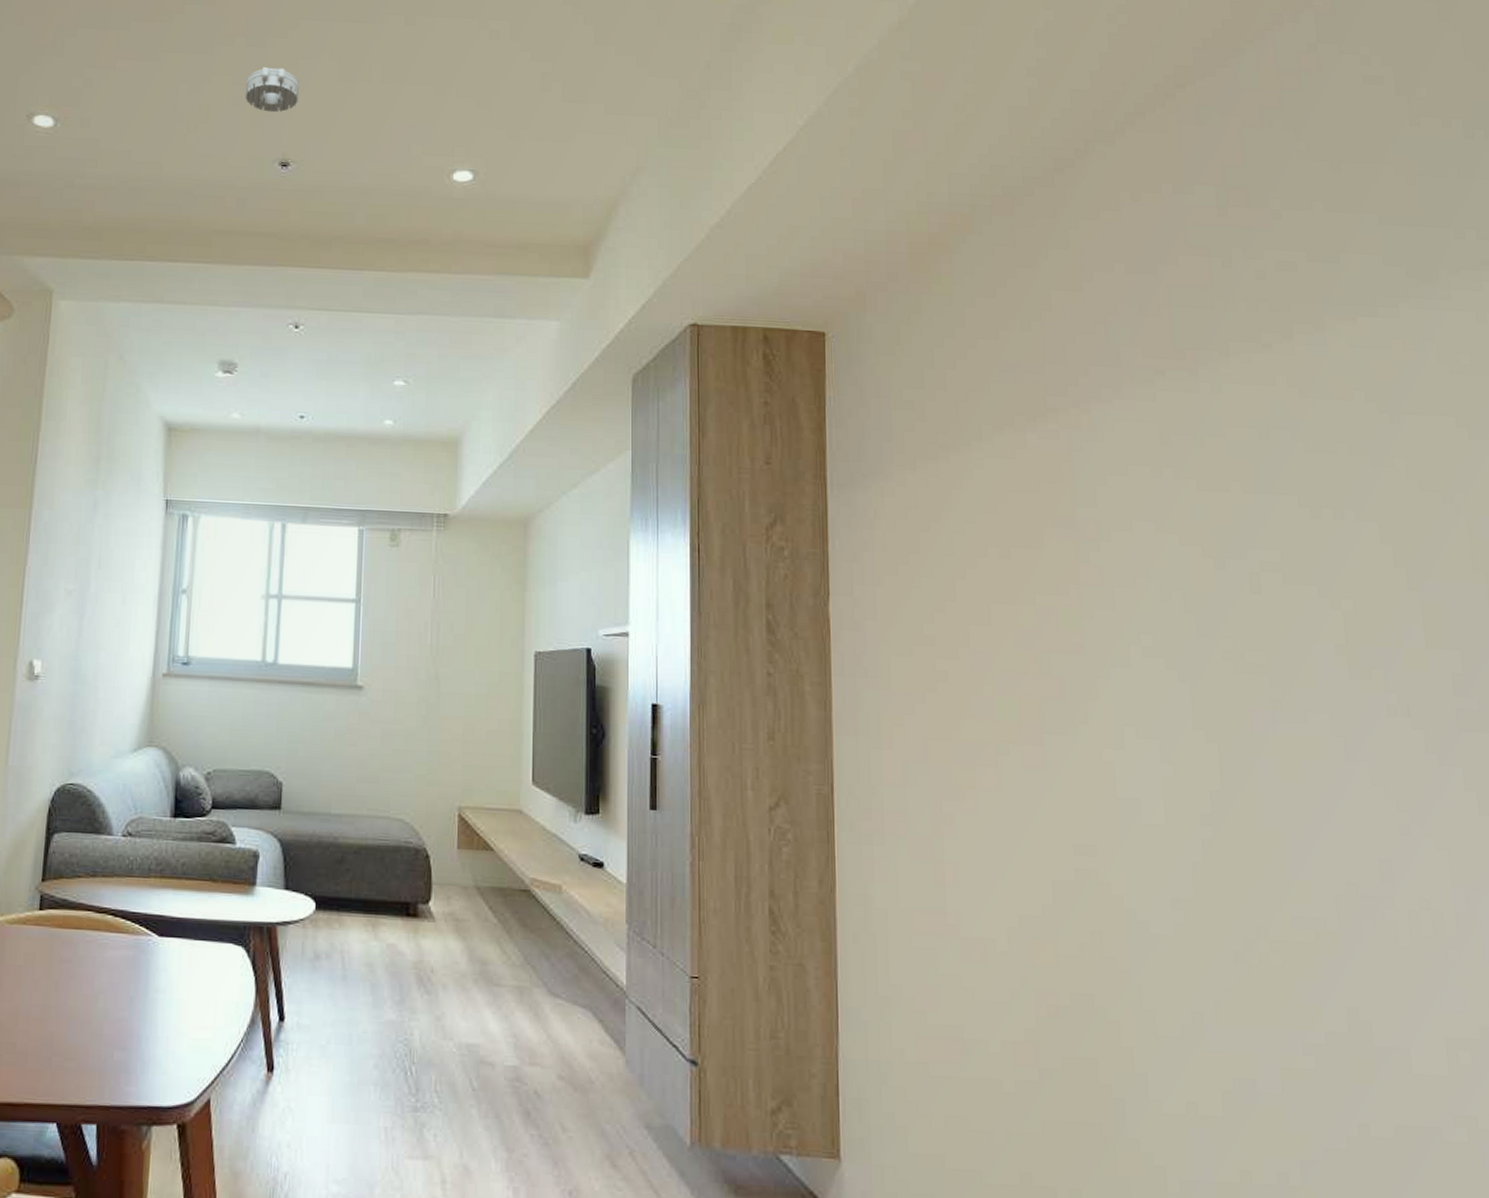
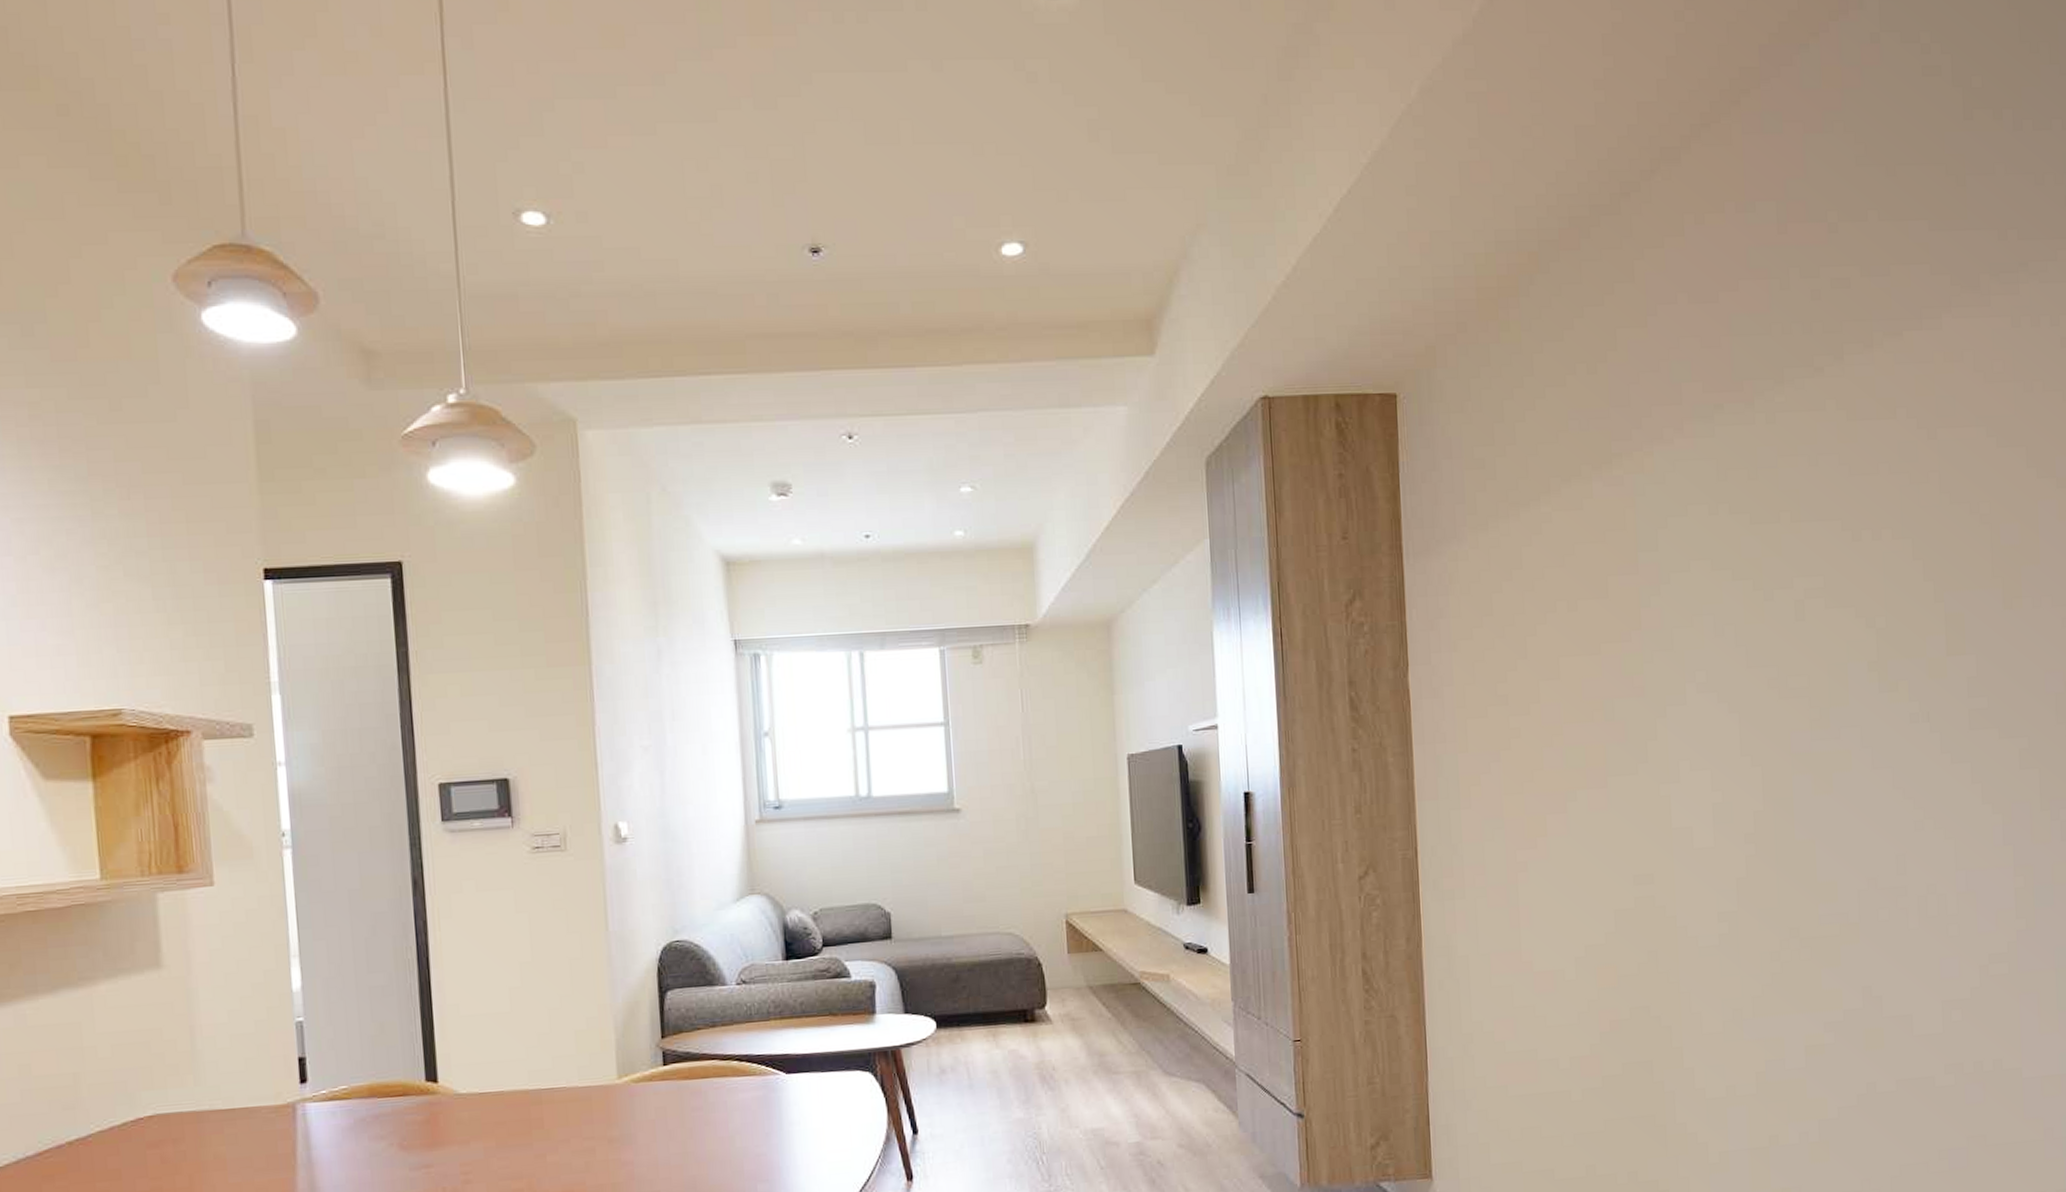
smoke detector: present [245,67,299,113] -> none [759,134,822,189]

